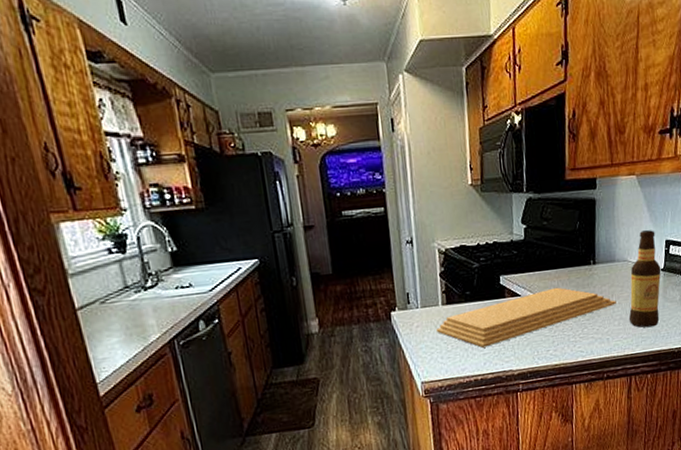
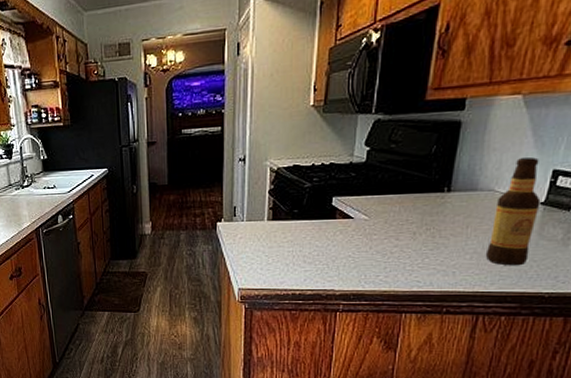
cutting board: present [437,287,617,348] -> none [259,213,472,265]

